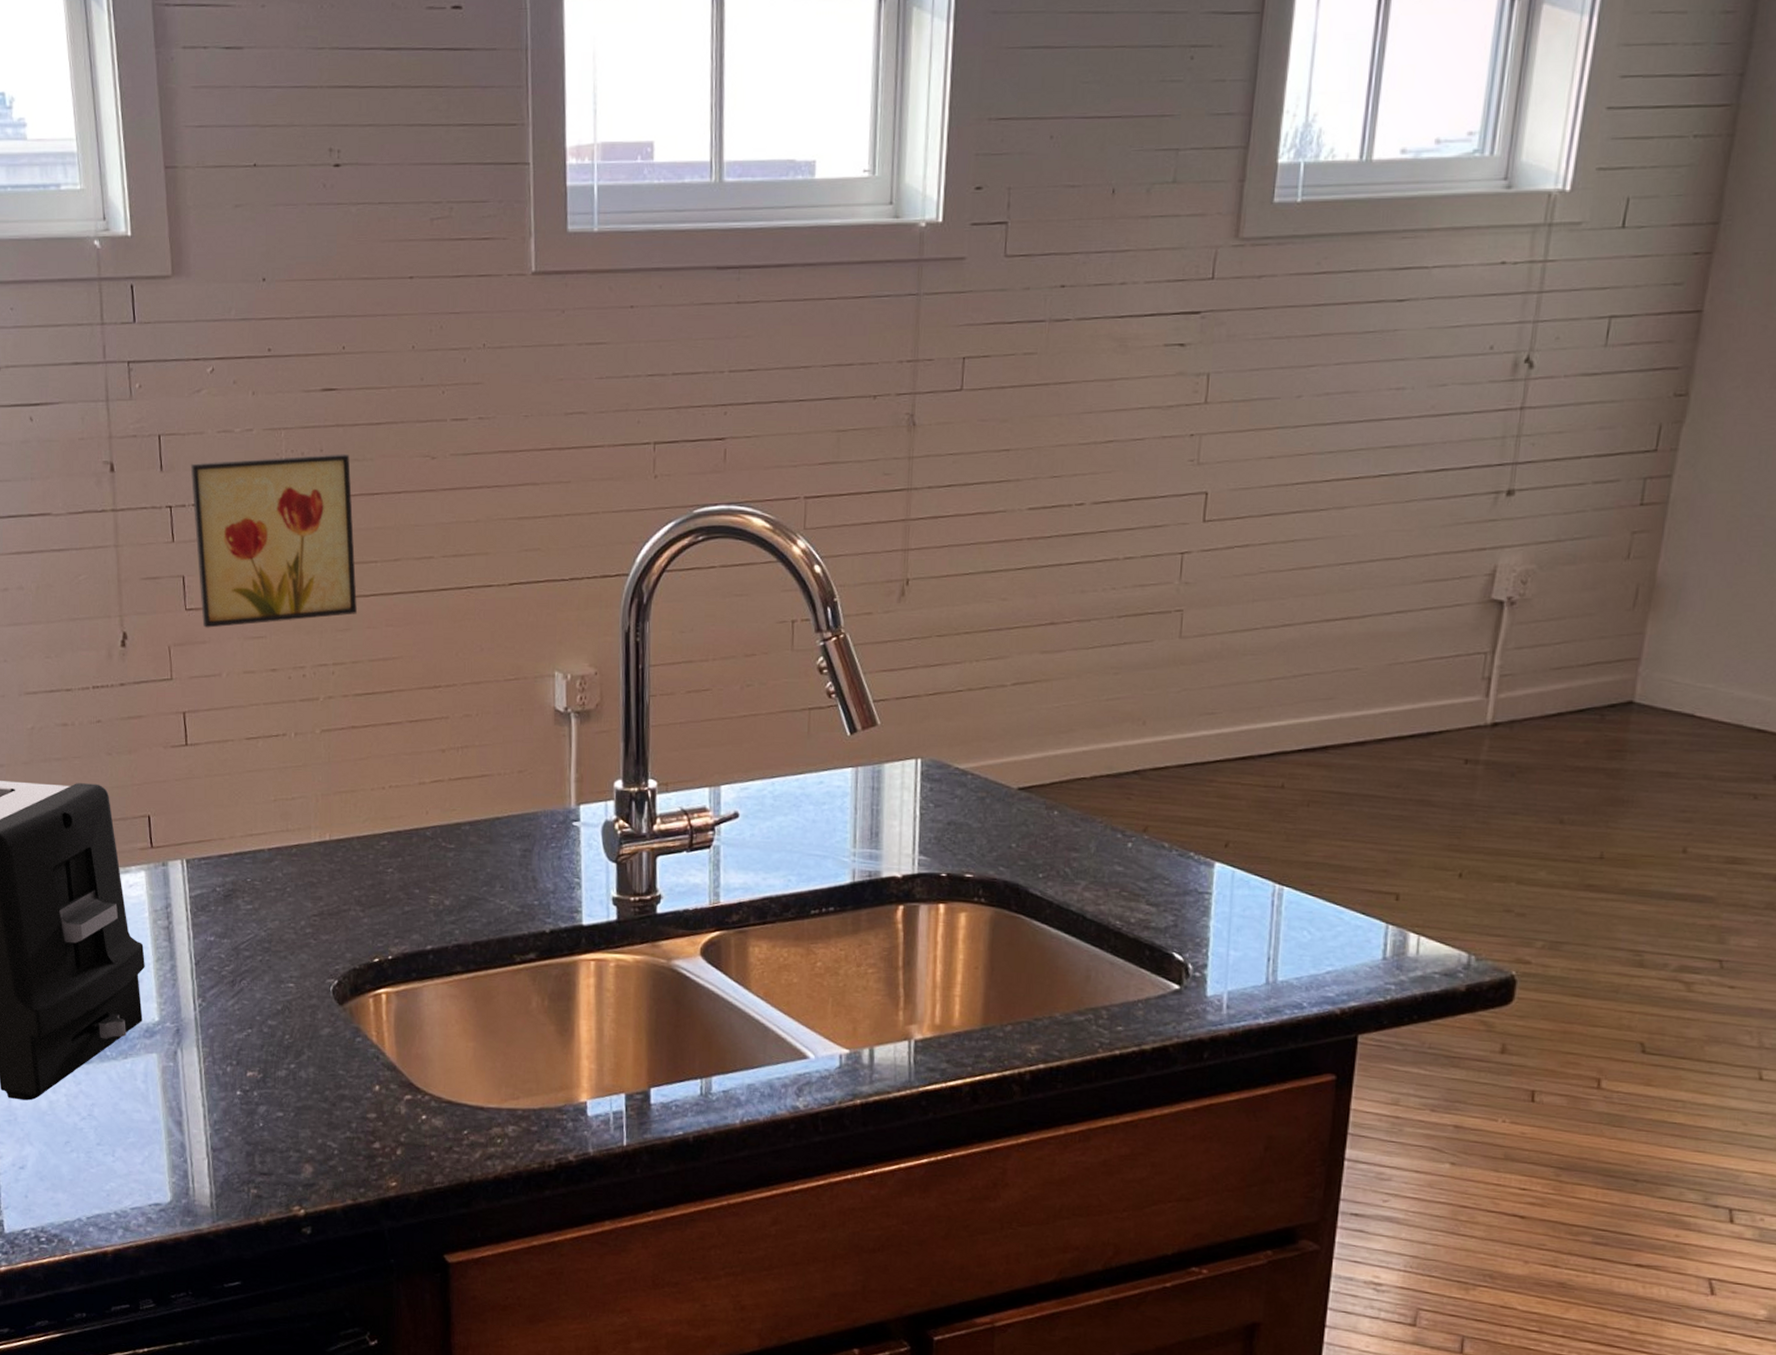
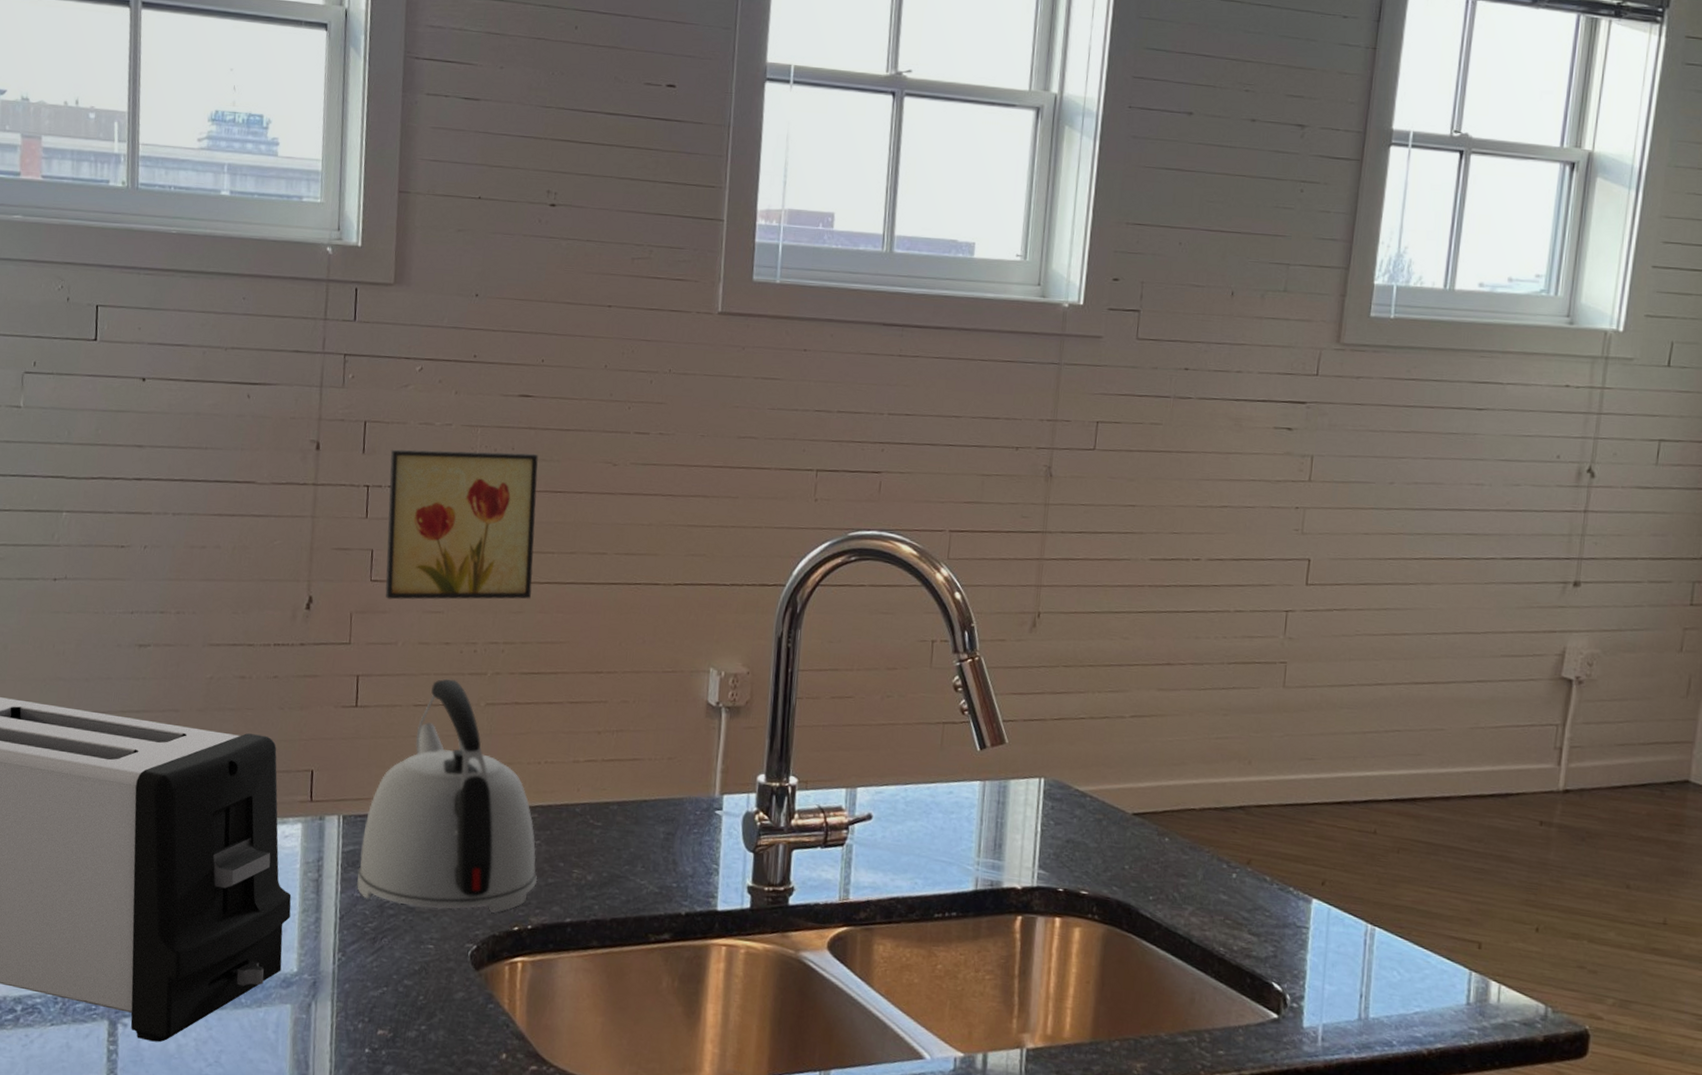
kettle: none [208,707,394,947] -> present [357,678,538,913]

